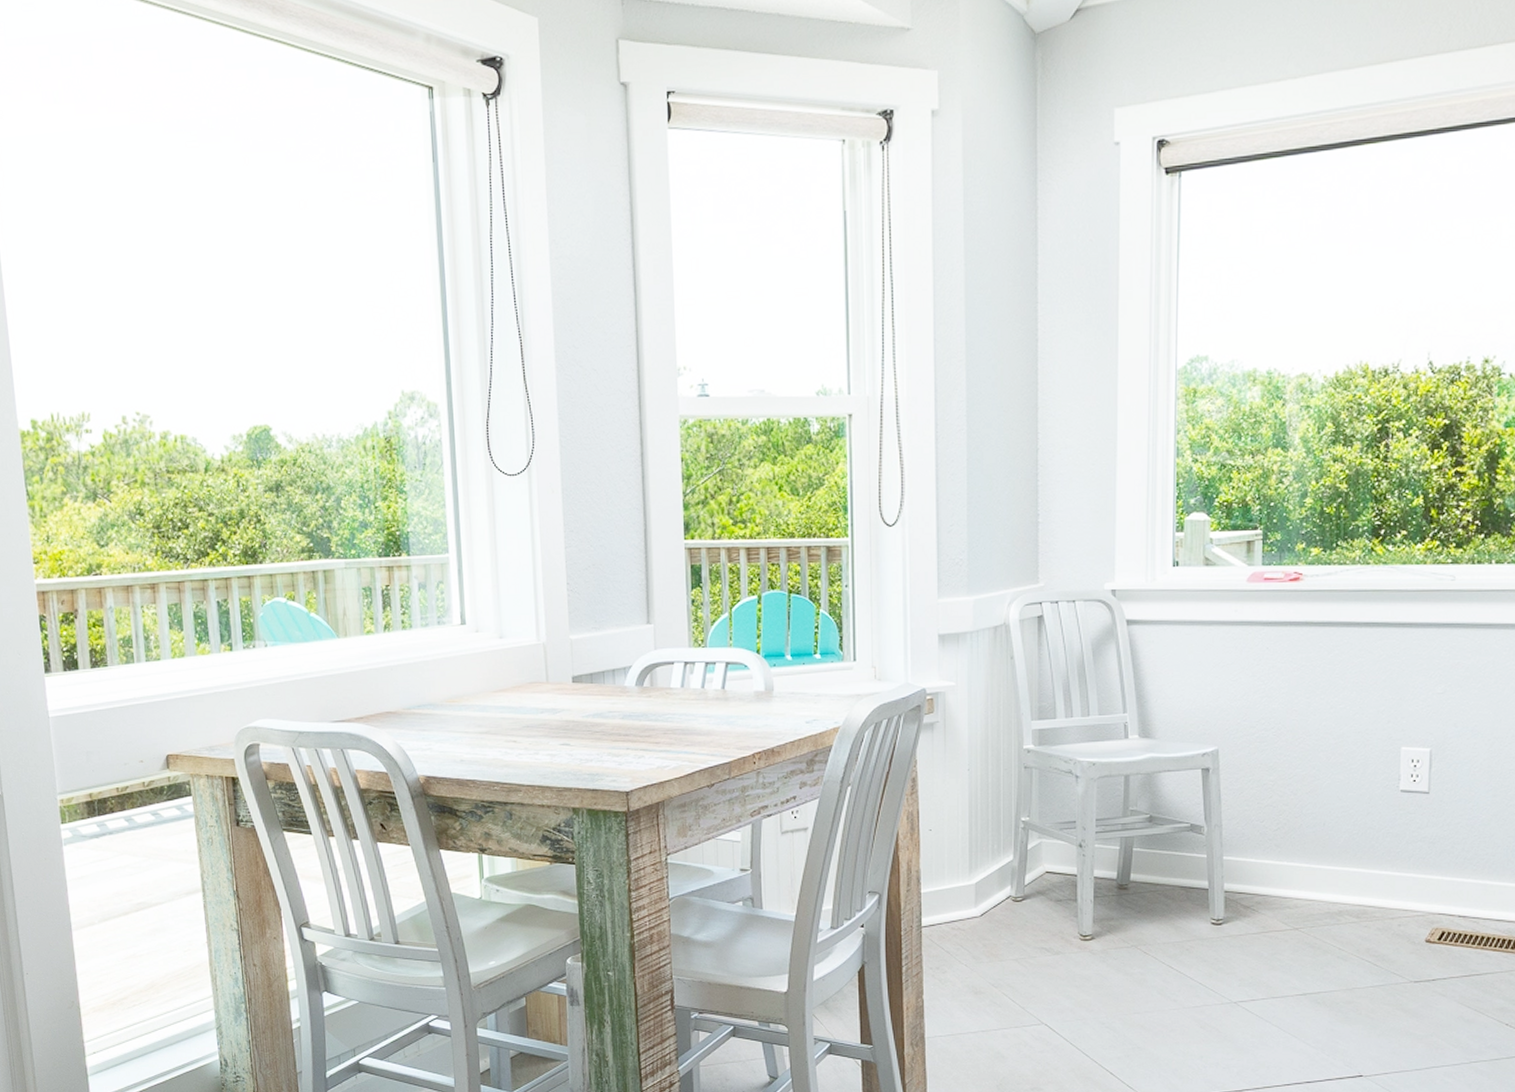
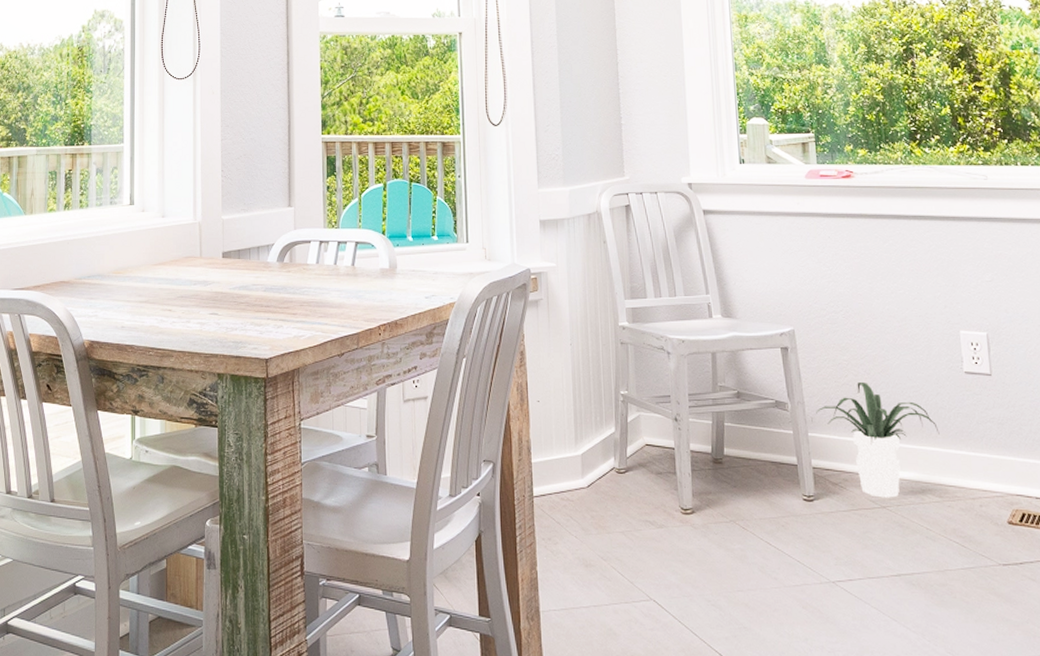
potted plant: none [1228,802,1365,920] -> present [811,381,940,498]

